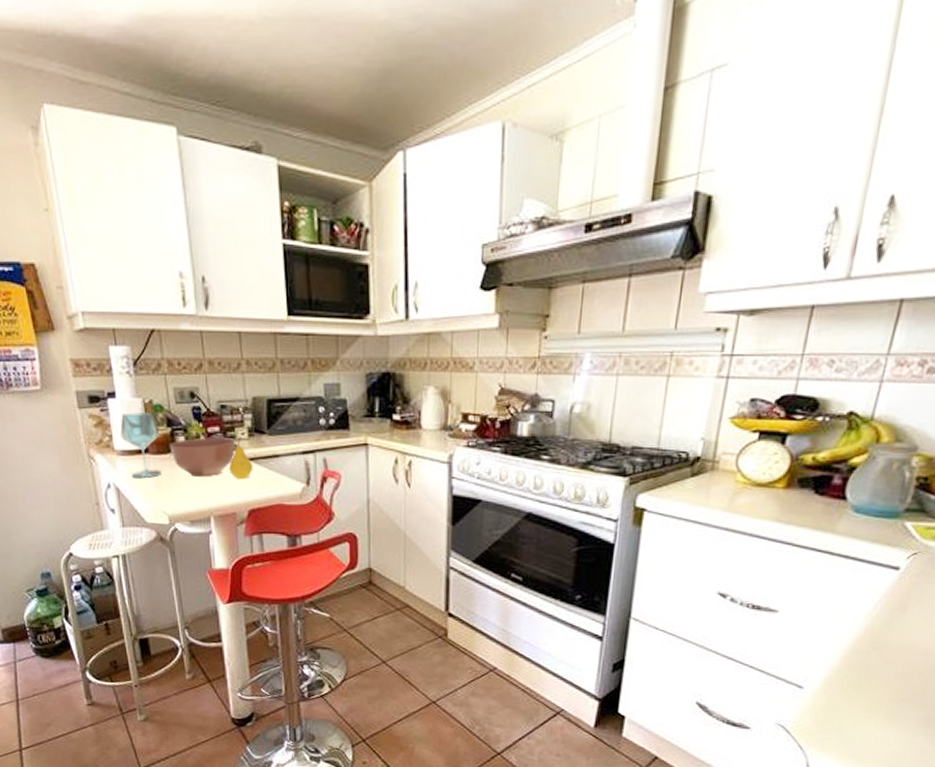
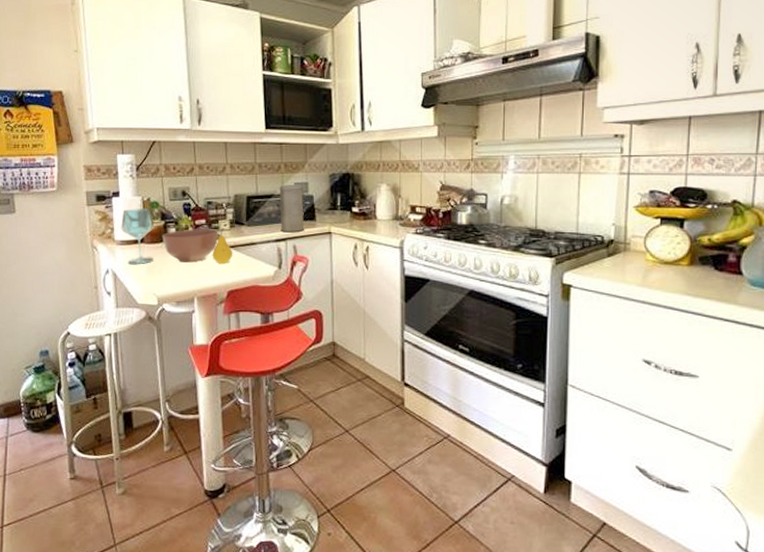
canister: none [305,386,337,444] -> present [279,185,305,233]

